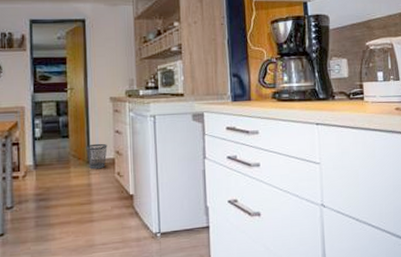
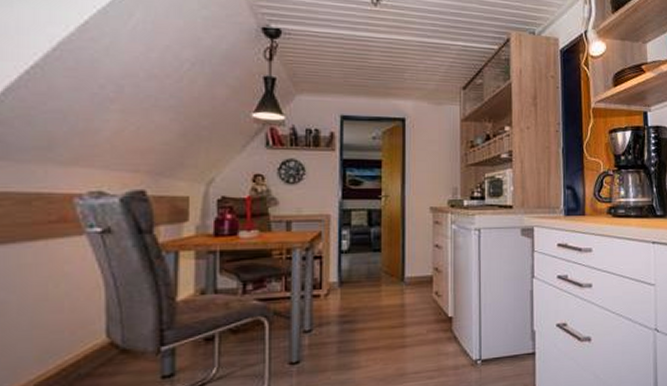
wastebasket: present [86,143,108,170] -> none [400,258,425,288]

